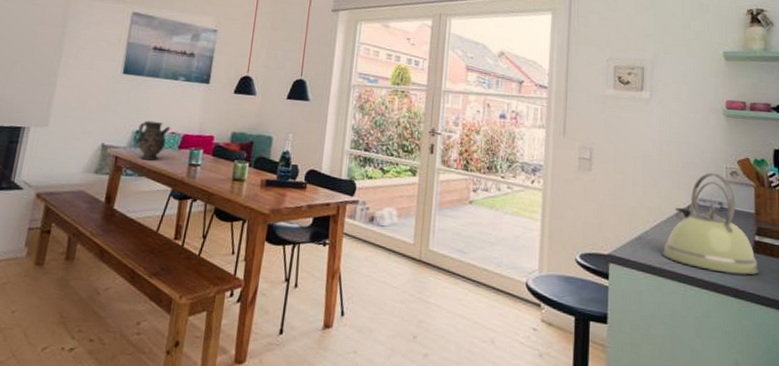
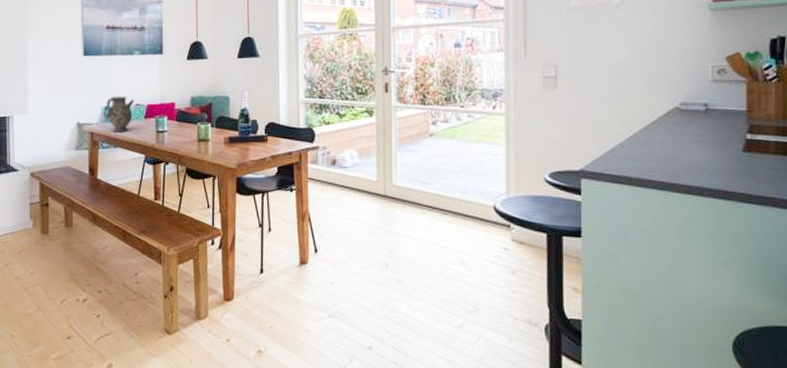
kettle: present [661,173,759,276] -> none [639,74,751,177]

